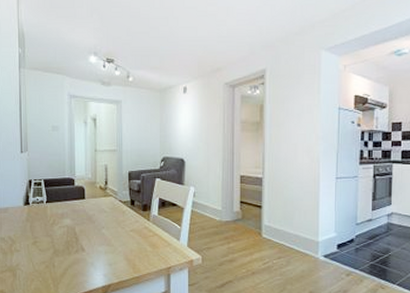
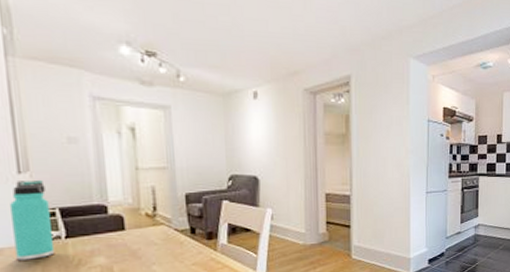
thermos bottle: none [14,158,39,218] -> present [9,181,55,261]

